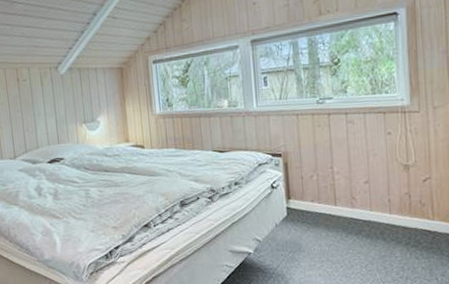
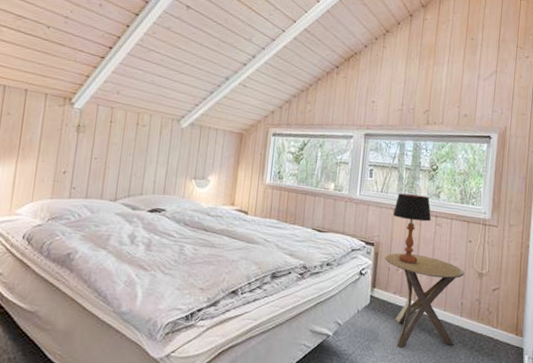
side table: none [295,157,387,256] -> present [385,253,464,349]
table lamp: none [296,93,341,169] -> present [392,193,432,264]

